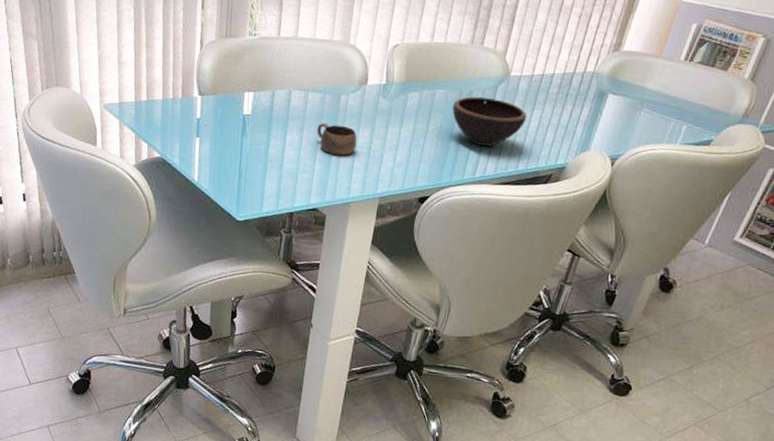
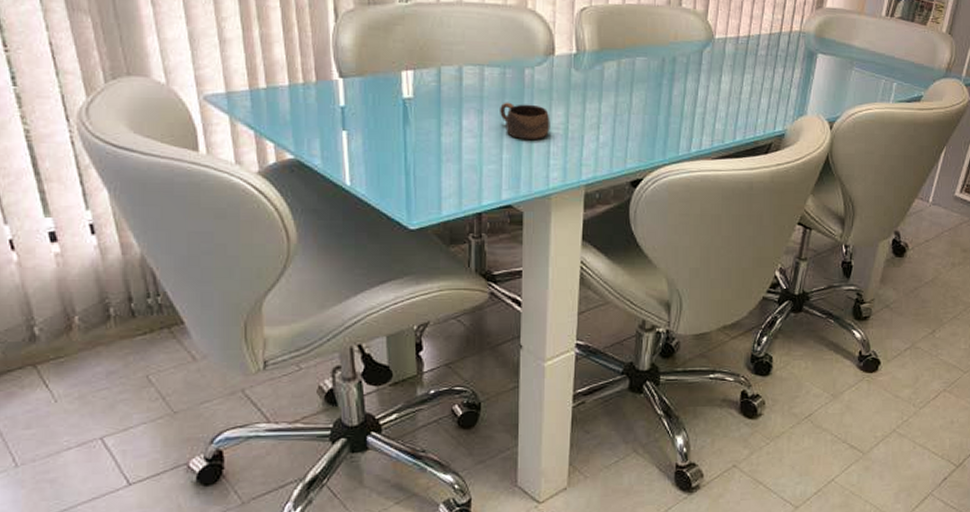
bowl: present [452,96,527,147] -> none [657,63,738,118]

